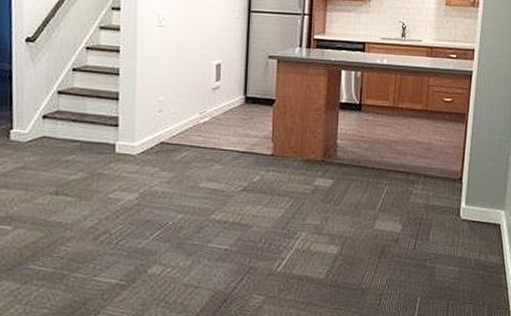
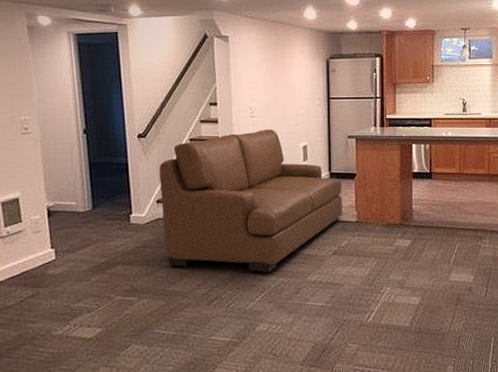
sofa: none [47,41,258,207] -> present [160,129,343,273]

